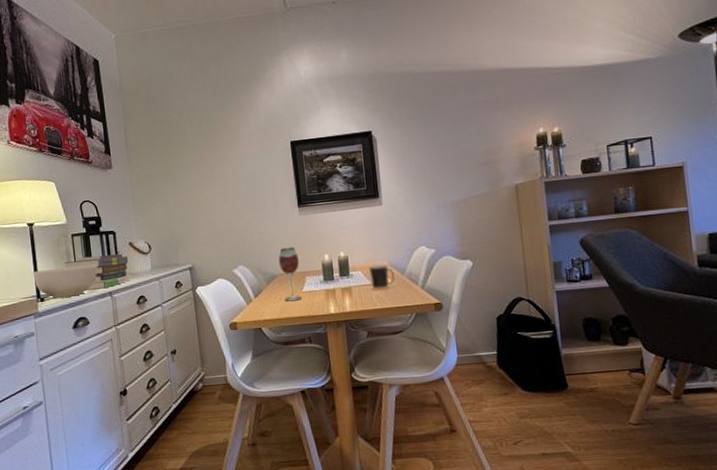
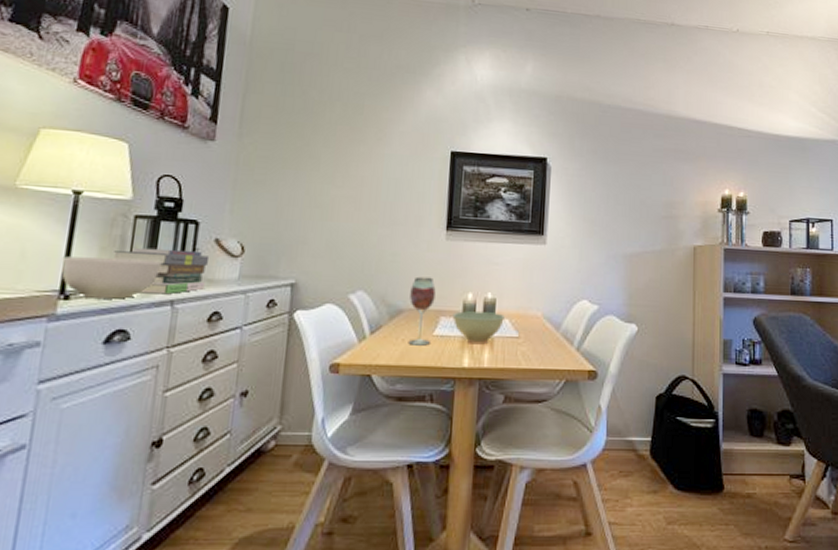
bowl: none [315,267,357,295] -> present [452,311,505,345]
mug: present [368,265,395,291] -> none [518,315,547,346]

